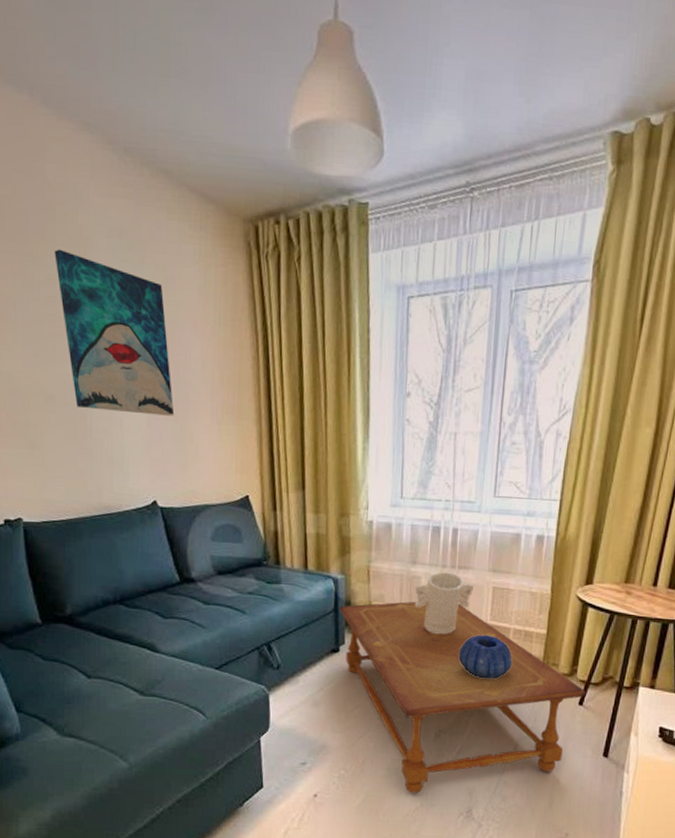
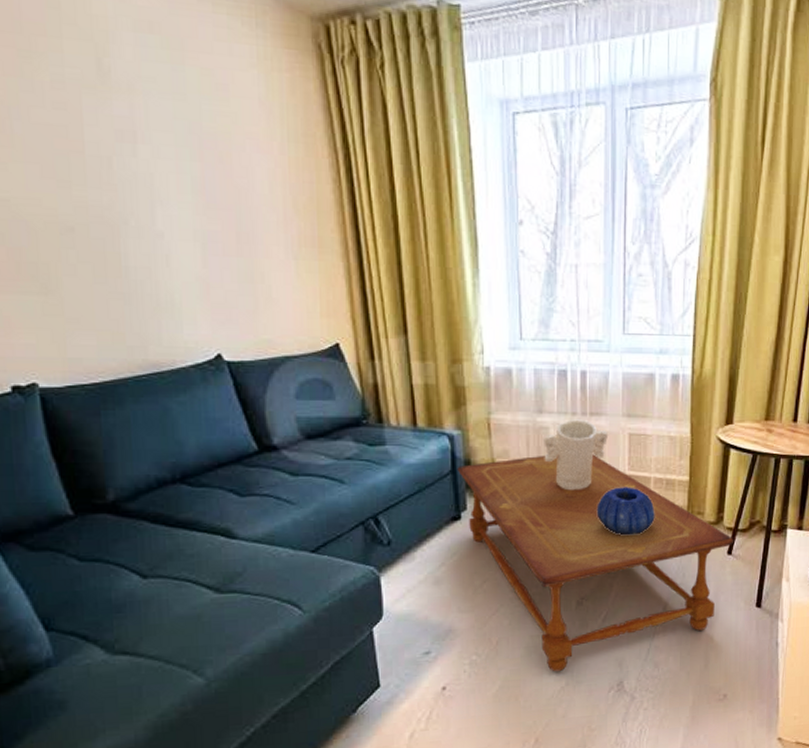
wall art: present [54,249,175,416] -> none [61,43,238,251]

